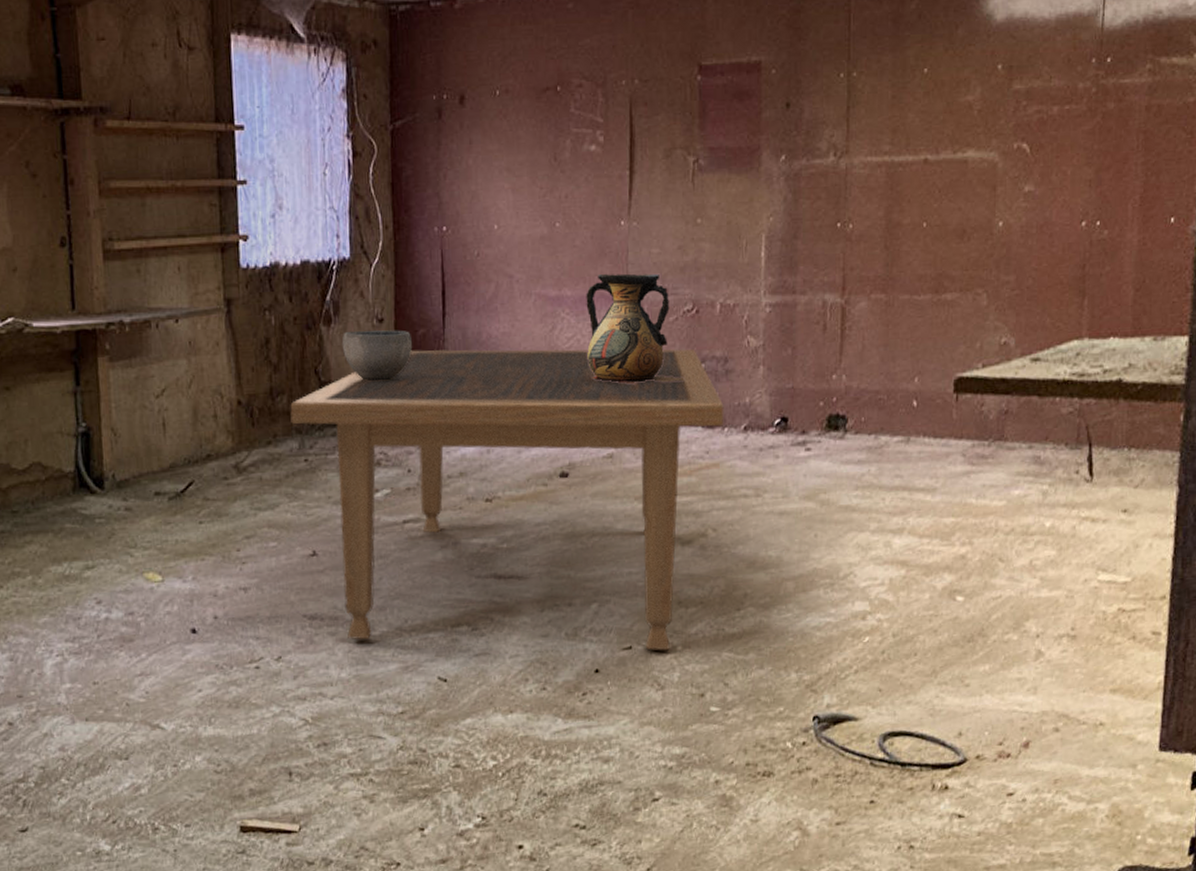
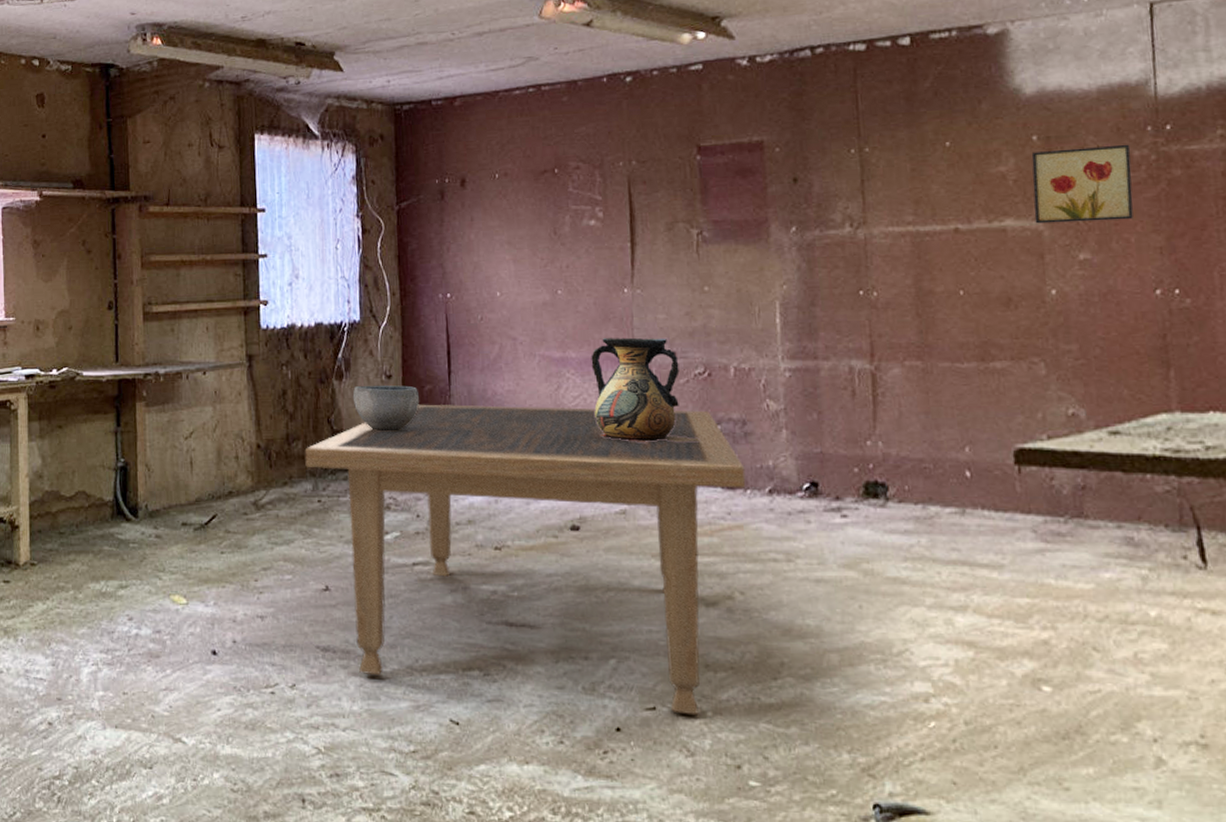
wall art: none [992,76,1077,155] -> present [1031,144,1134,224]

